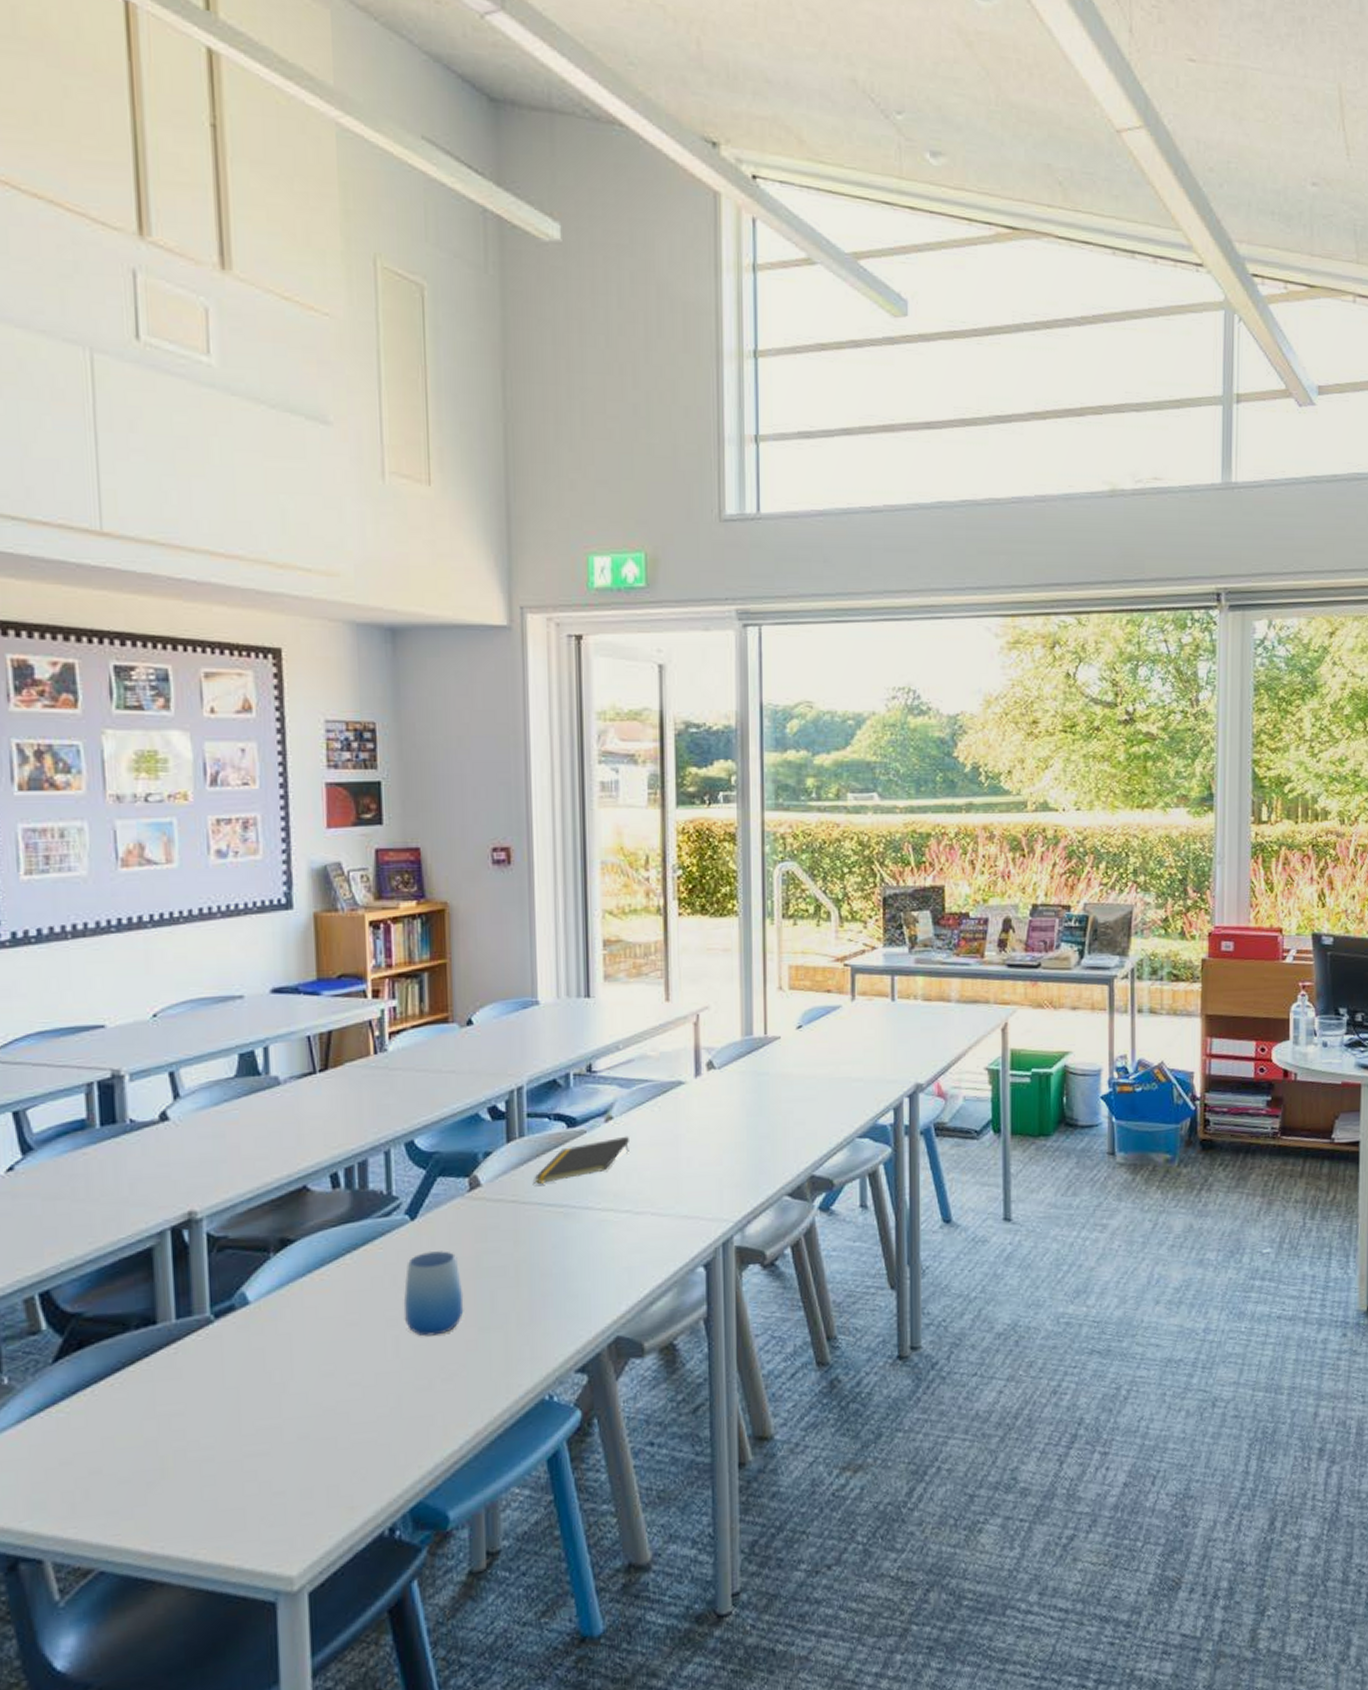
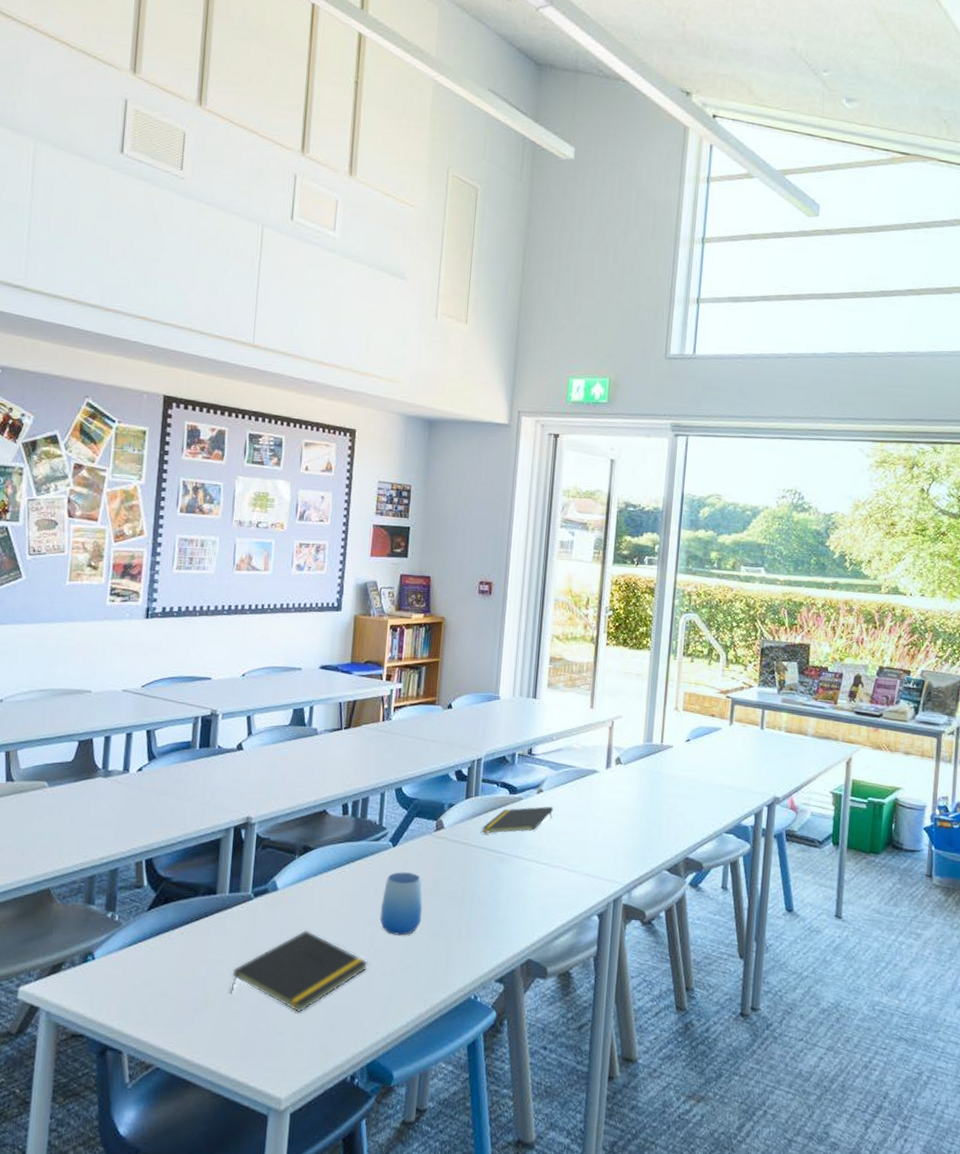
notepad: none [195,1350,395,1461] -> present [229,929,368,1013]

